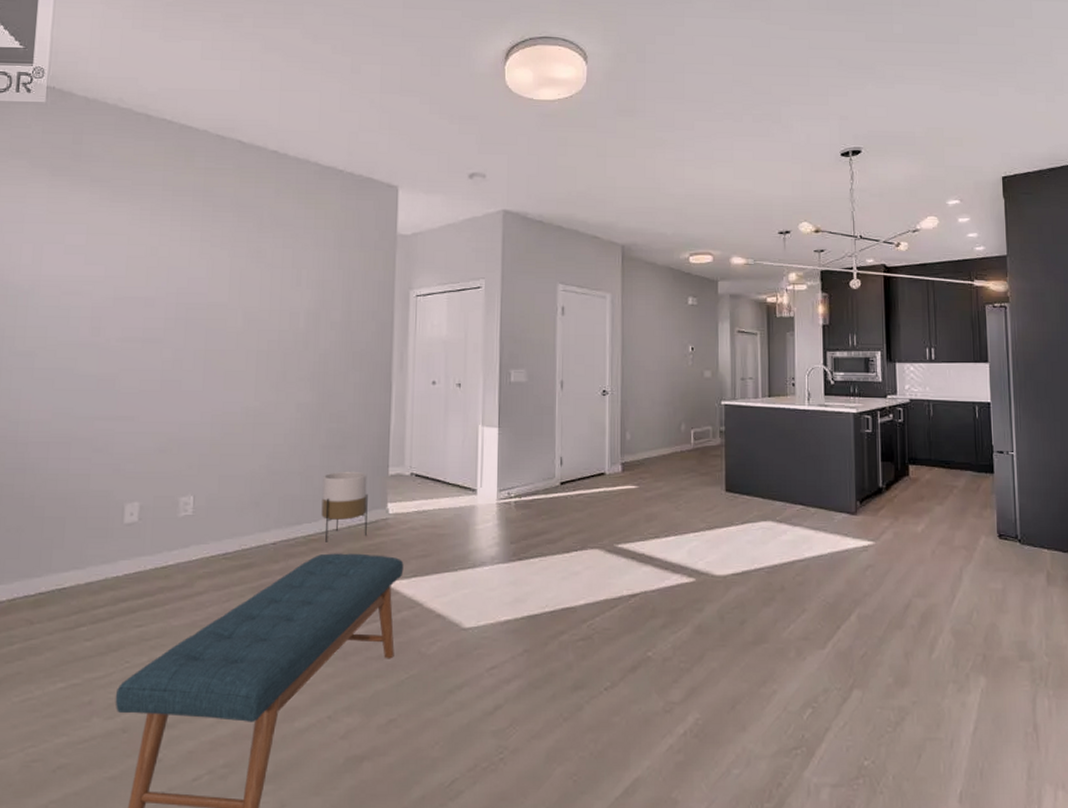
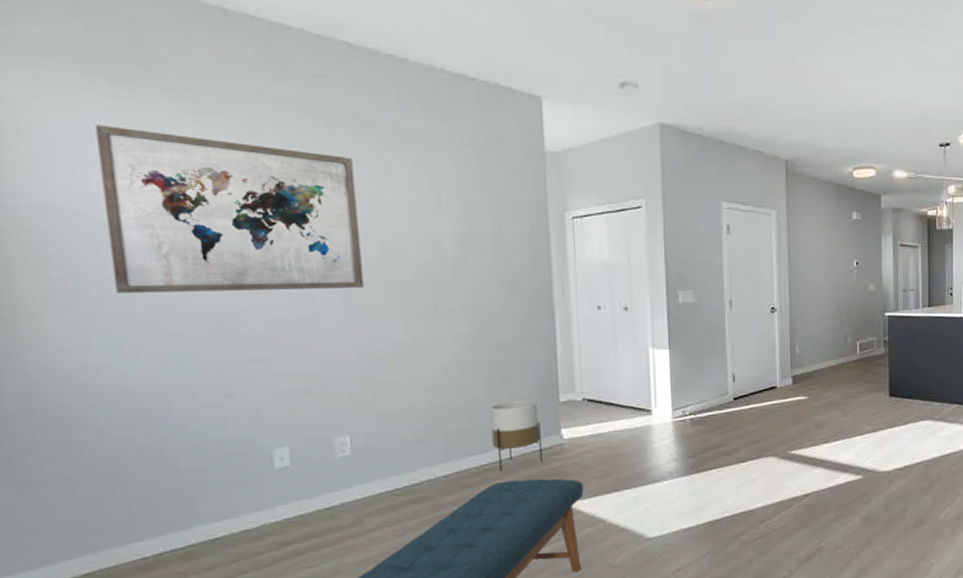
wall art: none [23,209,231,355] -> present [95,124,364,293]

